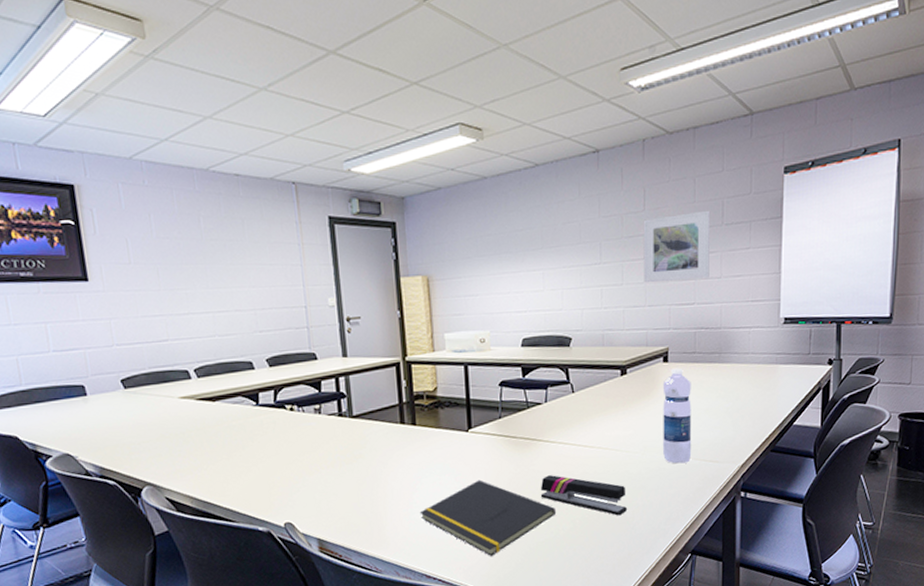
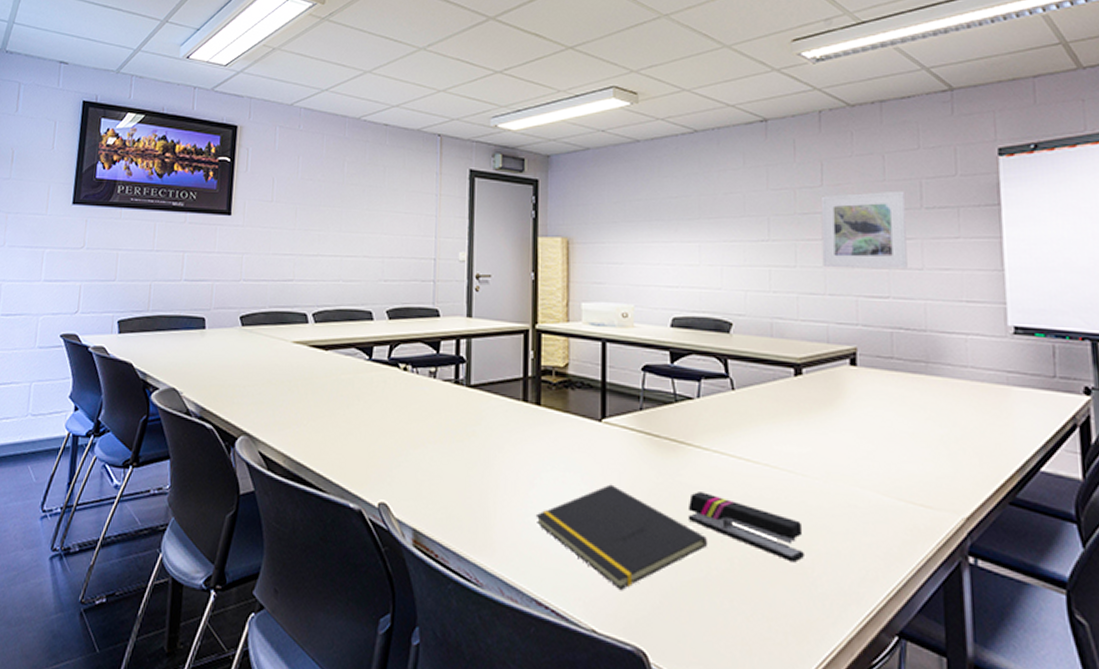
water bottle: present [662,368,692,464] -> none [850,374,894,503]

